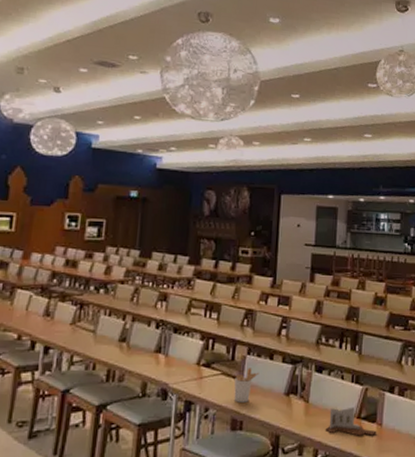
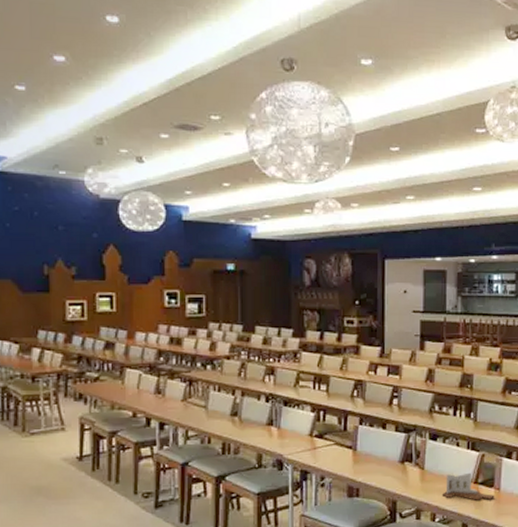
utensil holder: present [233,368,260,403] -> none [348,437,373,471]

